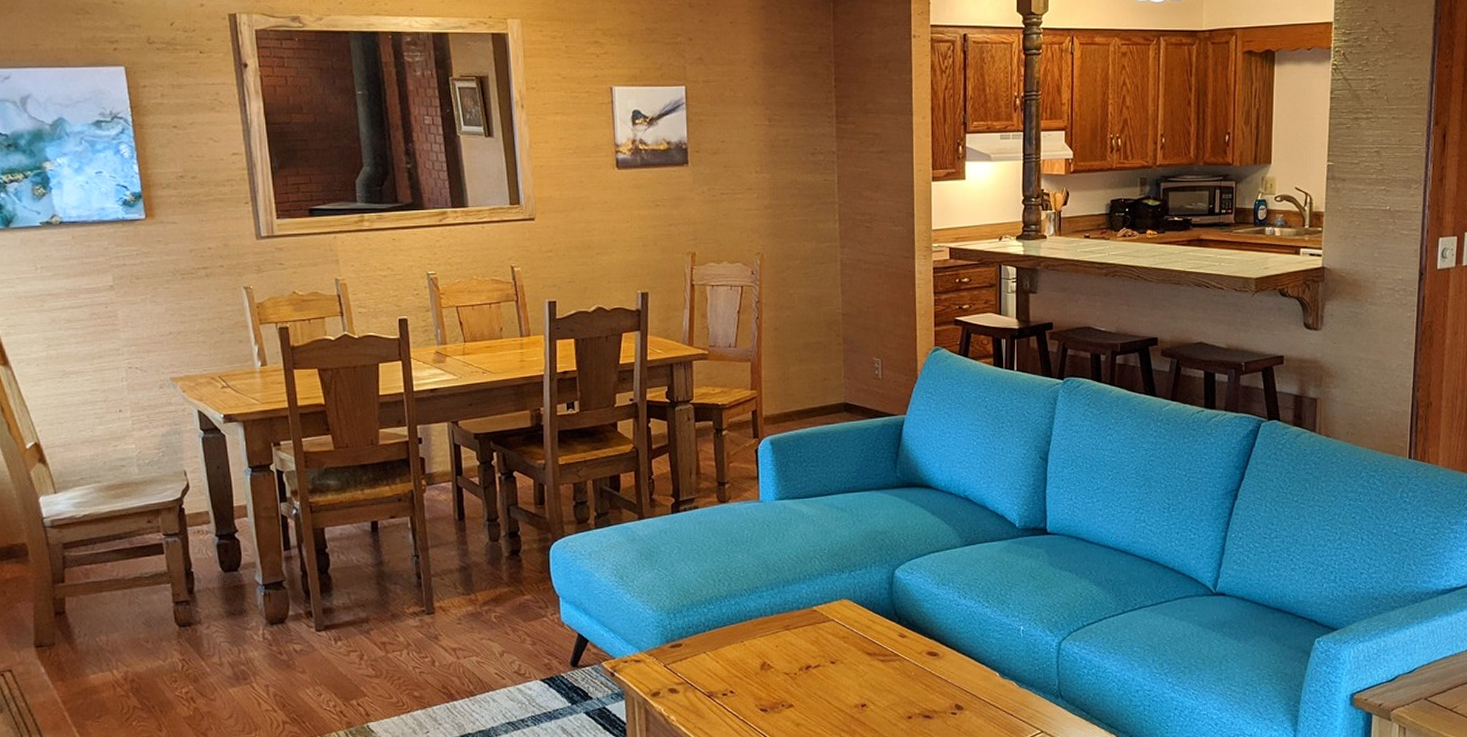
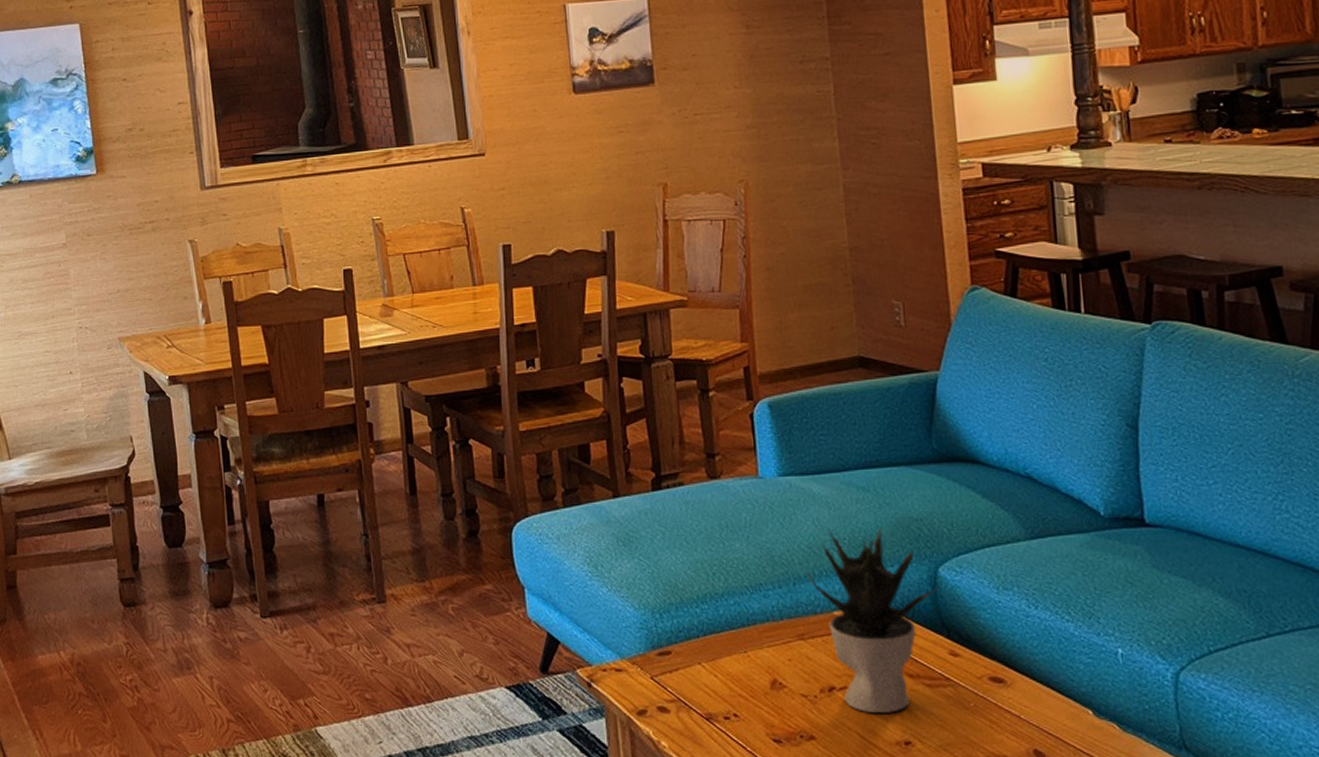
potted plant: none [795,540,895,684] -> present [808,528,939,713]

